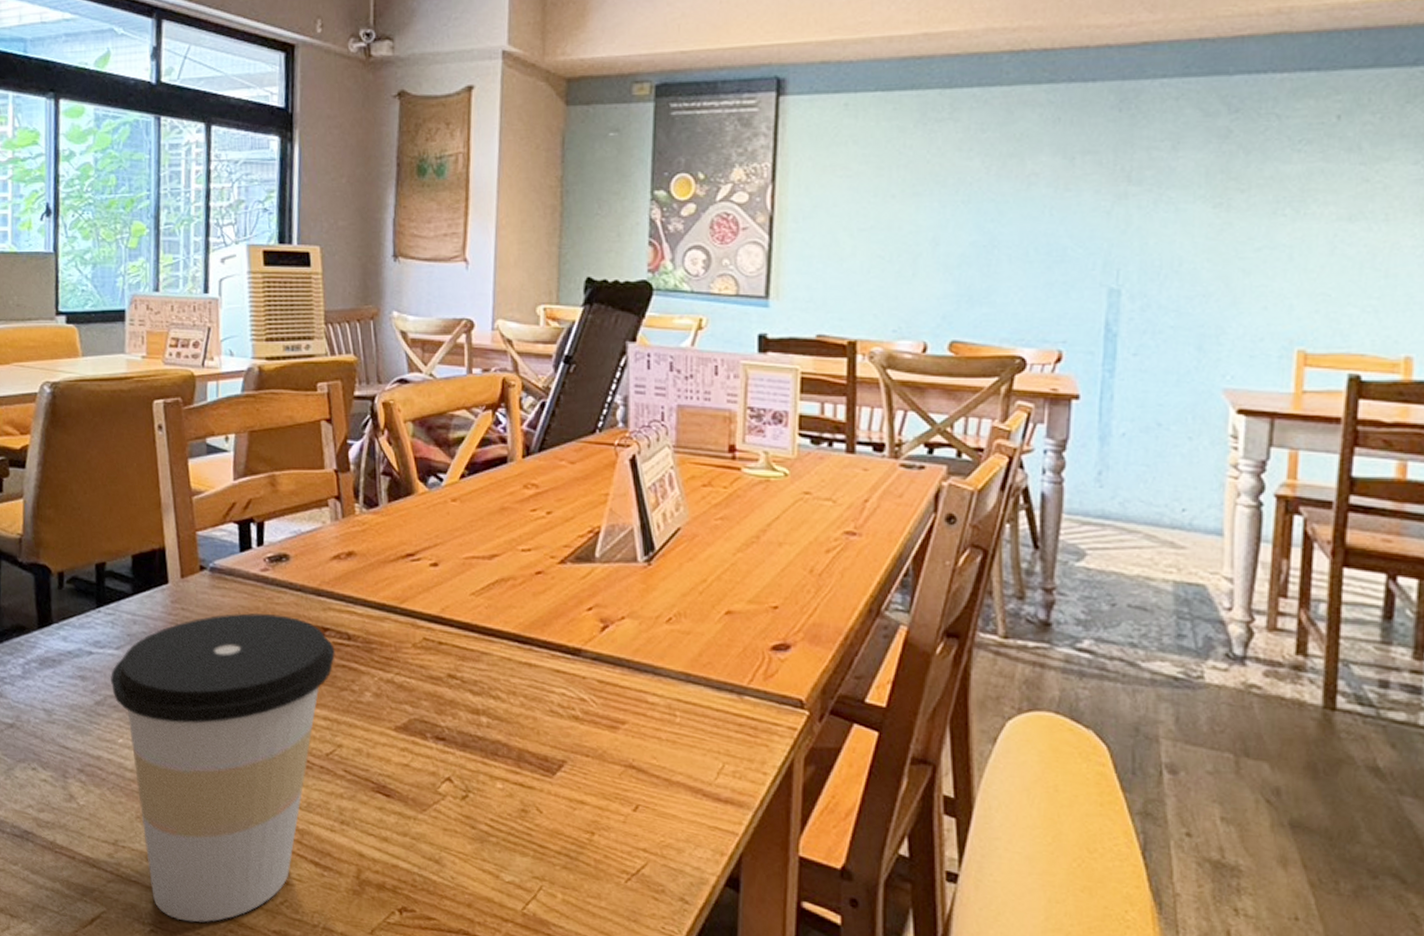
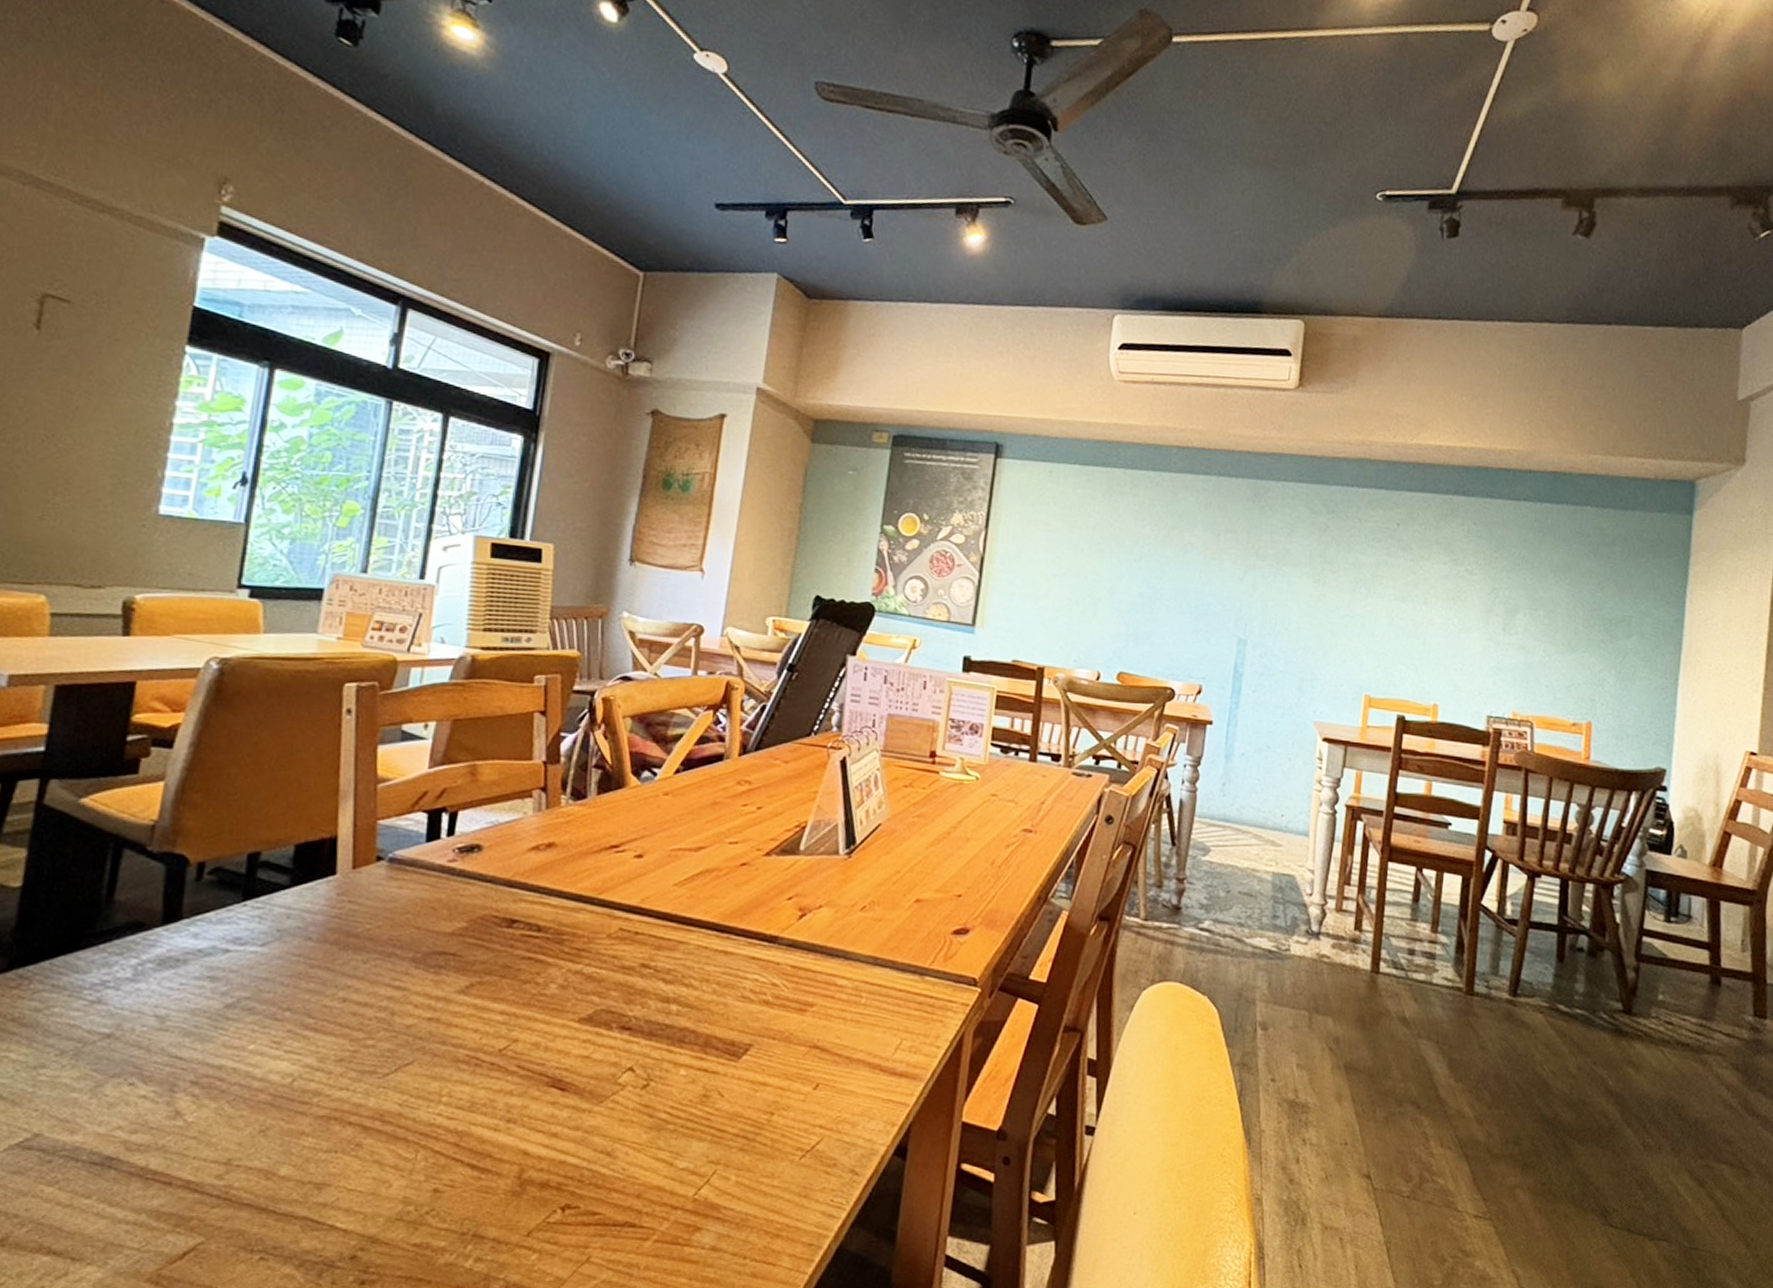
coffee cup: present [111,612,335,923] -> none [249,904,522,1244]

